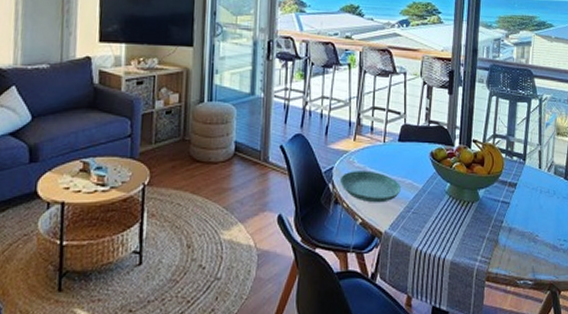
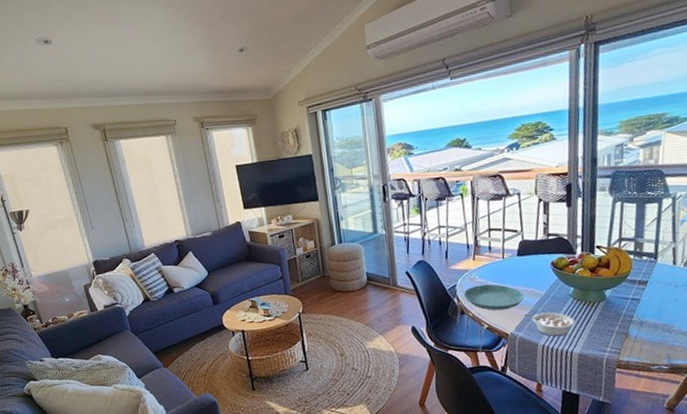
legume: none [399,208,450,240] -> present [523,312,576,337]

